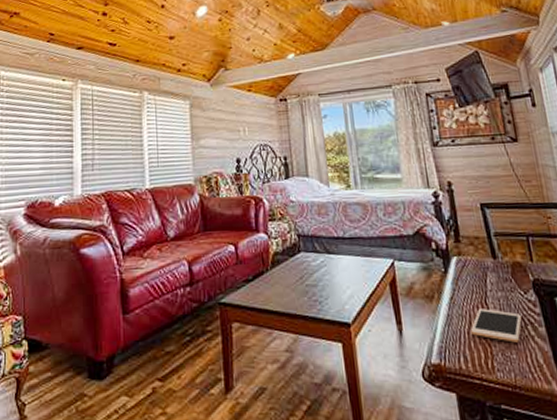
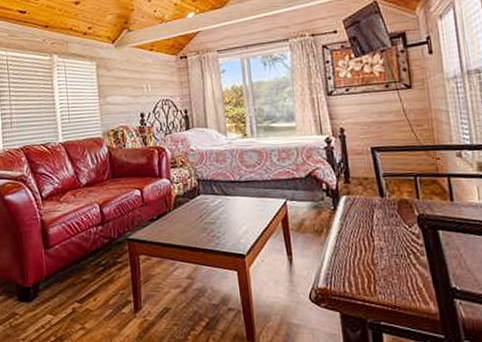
cell phone: present [471,309,522,343] -> none [356,241,405,270]

